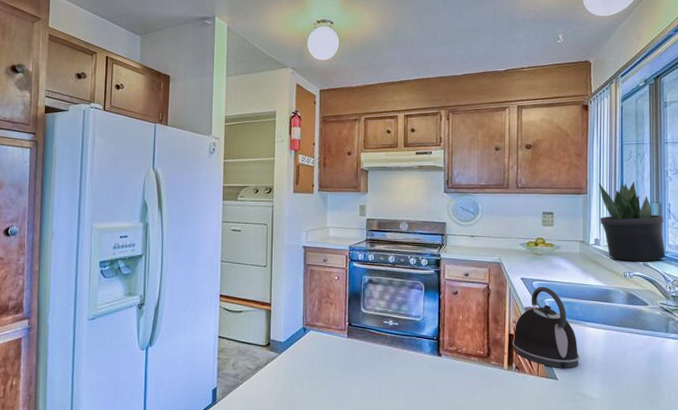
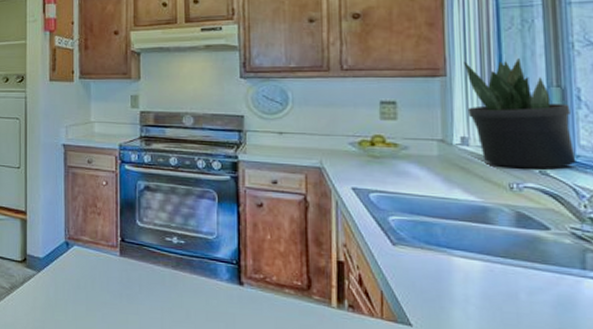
kettle: present [511,286,580,368] -> none [341,199,445,312]

